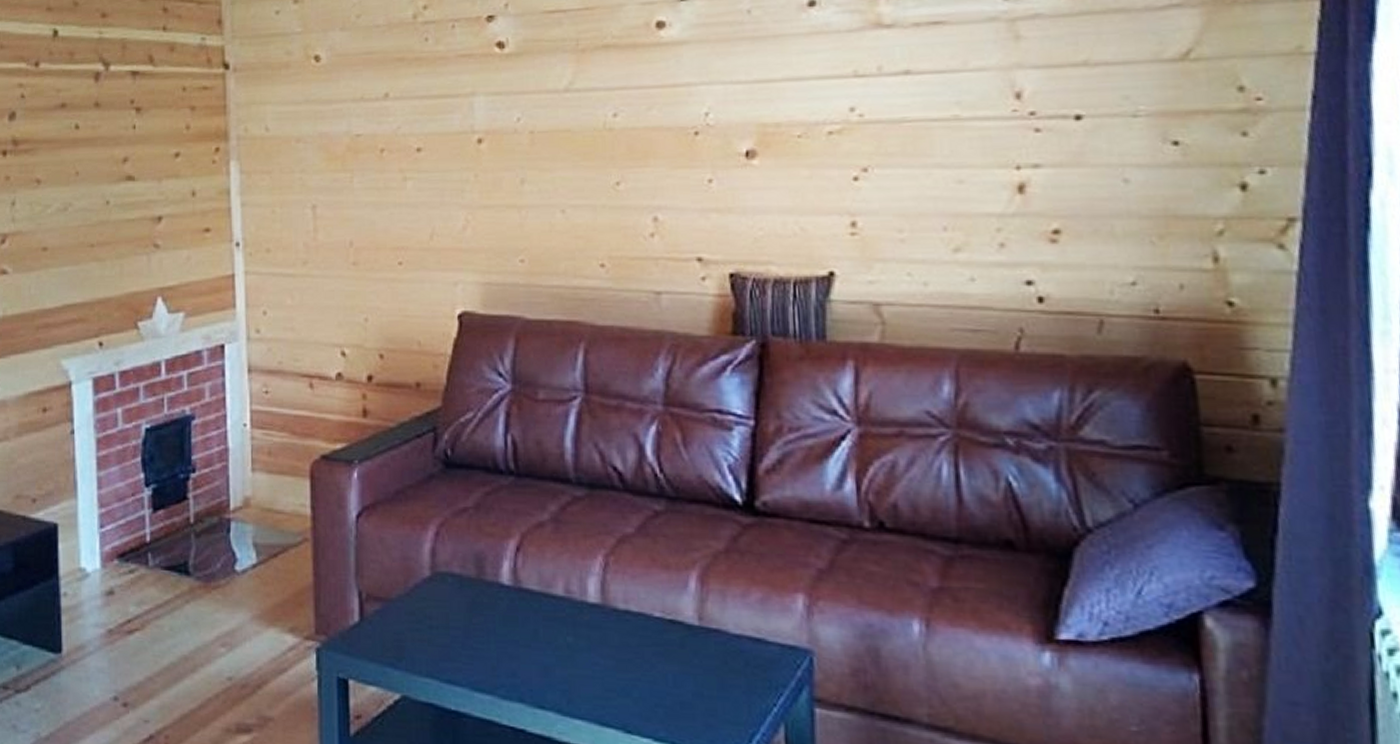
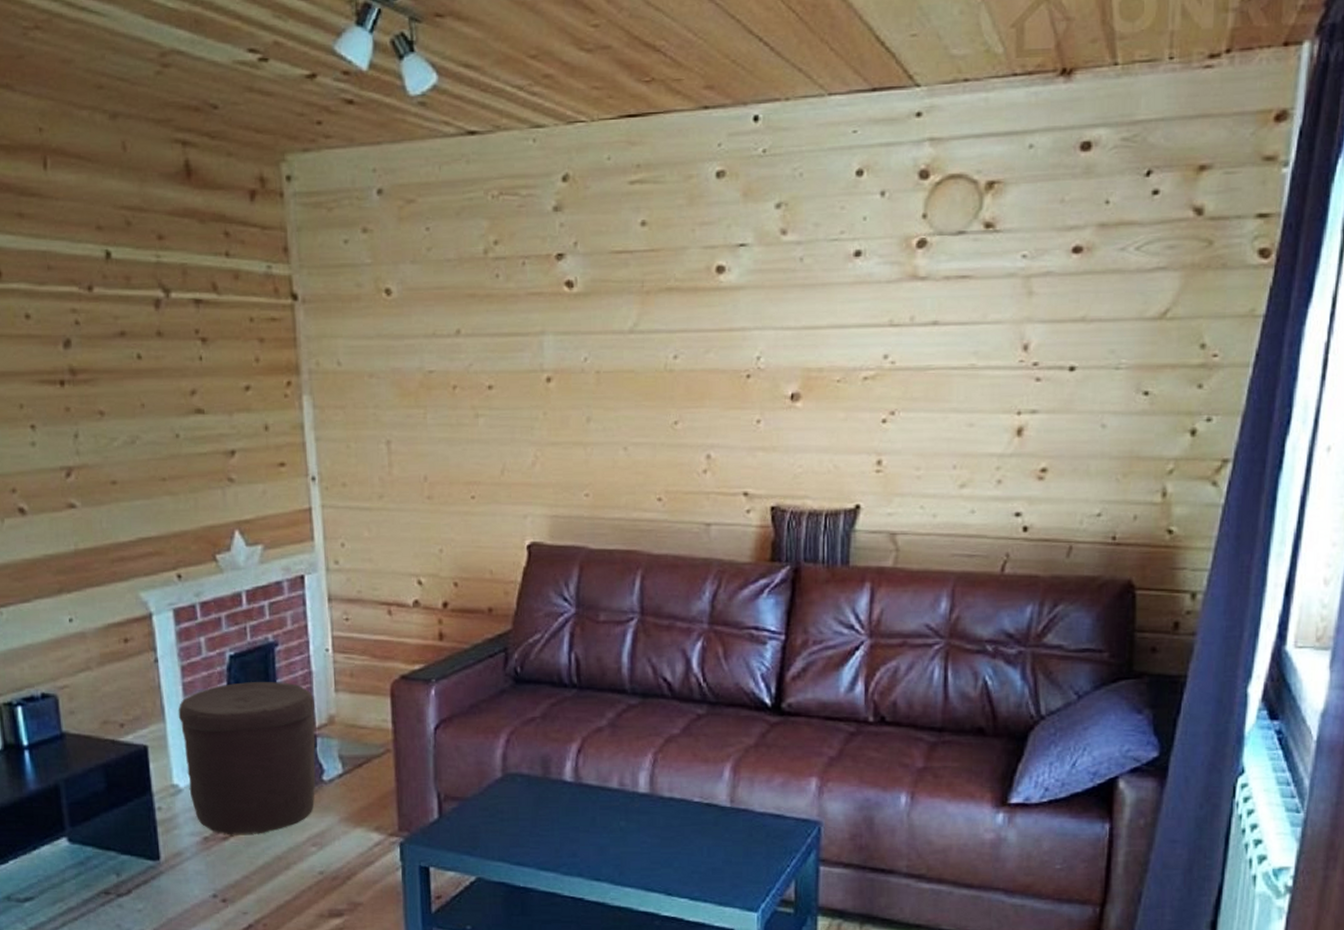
basket: none [90,458,229,629] -> present [178,682,316,834]

